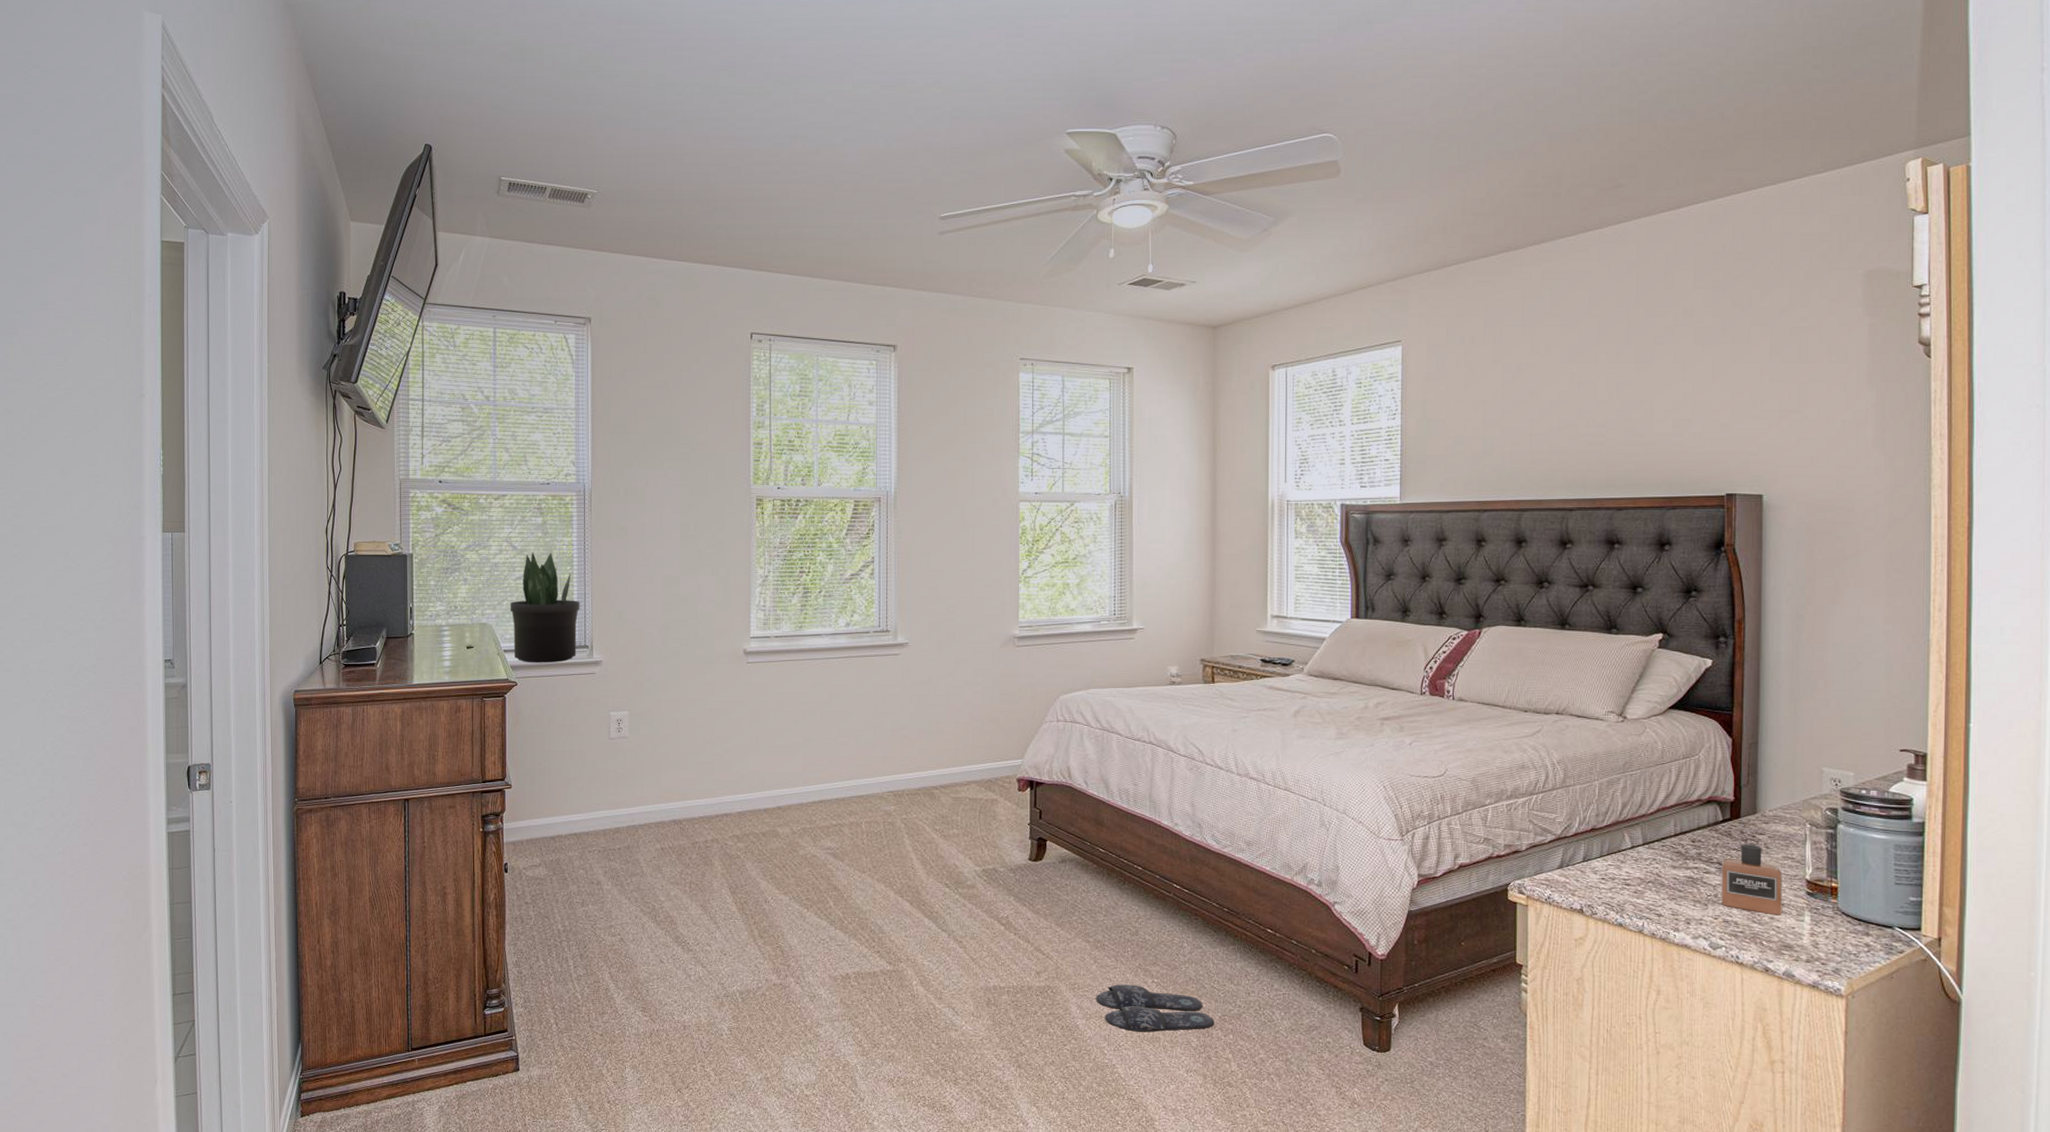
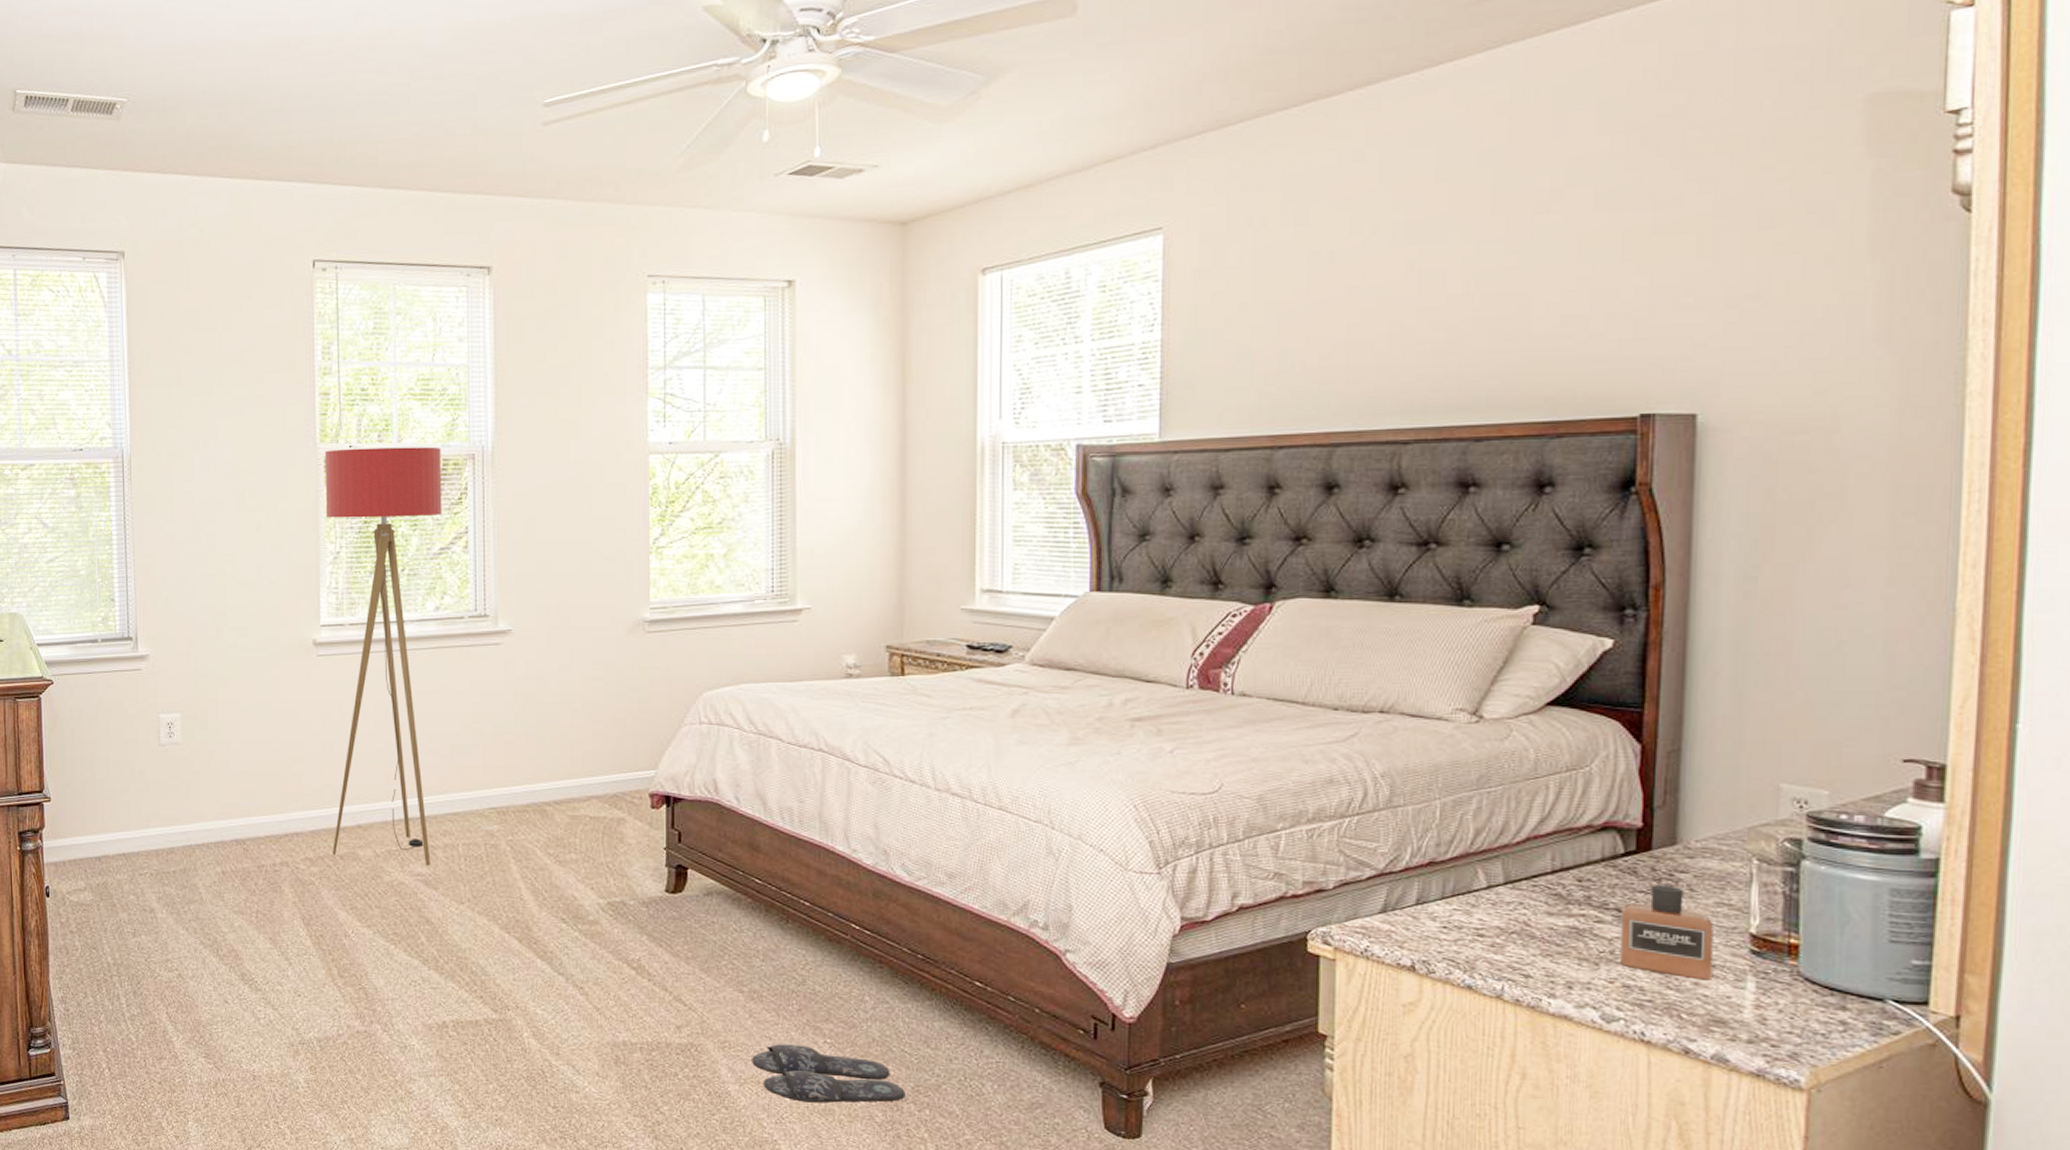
planter: present [510,552,580,663] -> none [43,530,122,659]
floor lamp: none [756,490,853,841] -> present [324,446,442,866]

